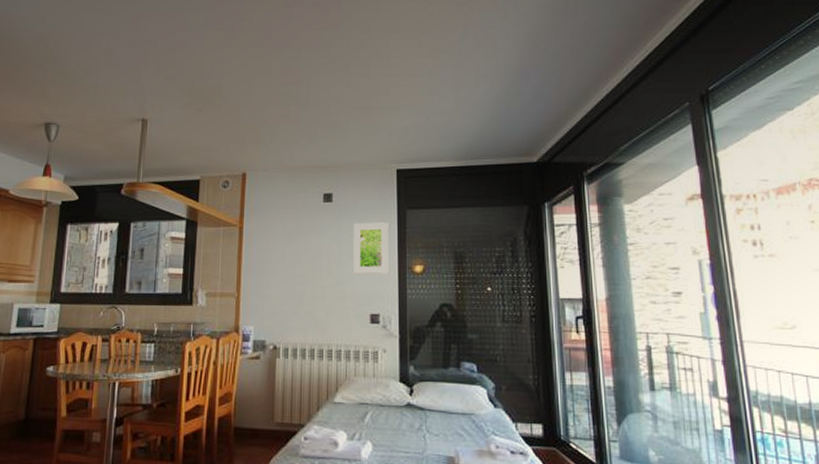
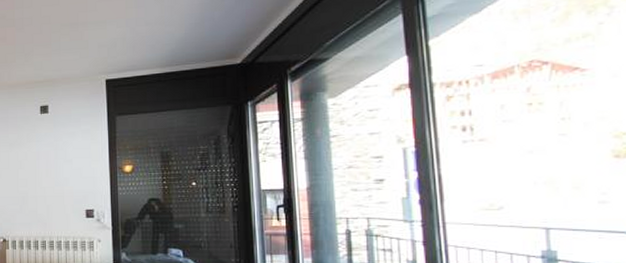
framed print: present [353,222,389,274] -> none [68,128,101,175]

